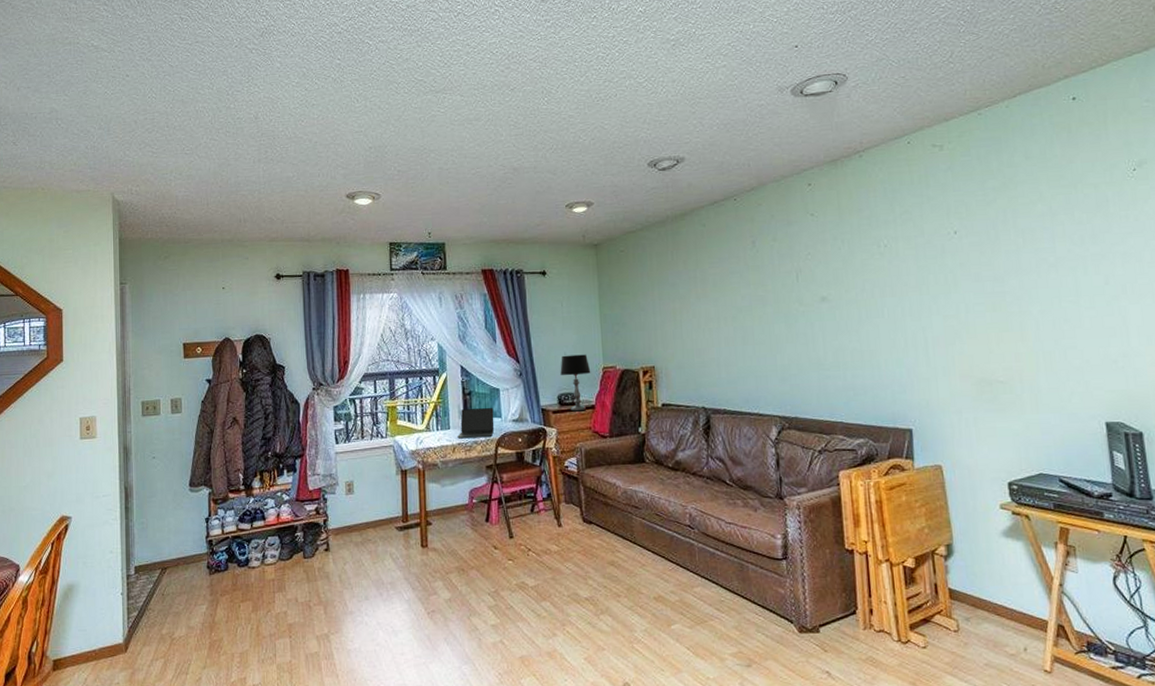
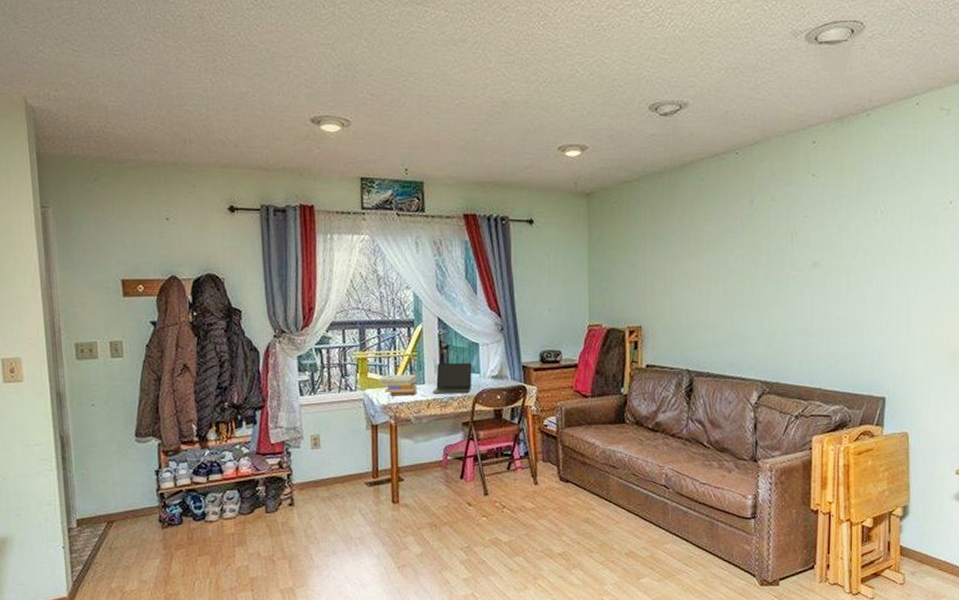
books: none [407,420,444,442] -> present [378,374,418,396]
table lamp: present [560,354,591,412] -> none [544,311,576,370]

